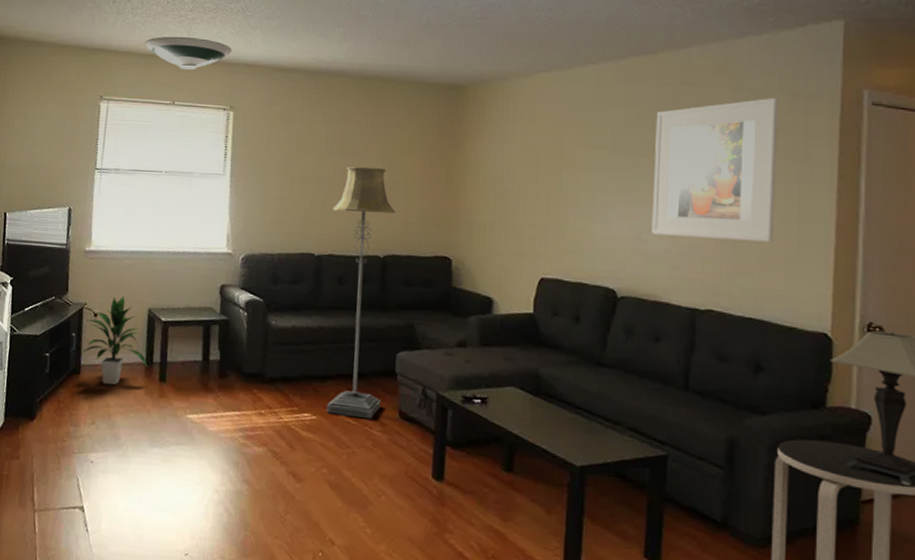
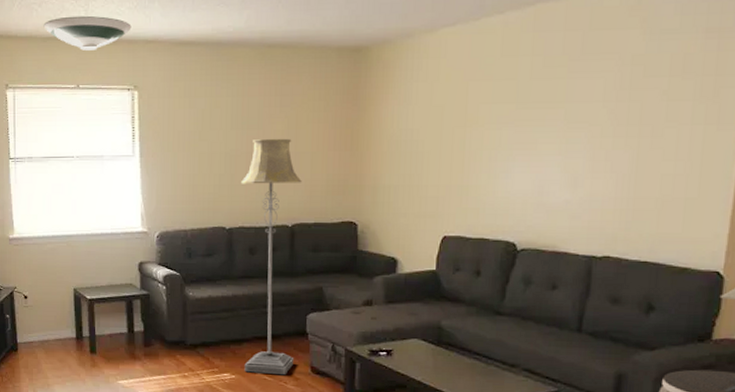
indoor plant: present [83,295,148,385] -> none [18,278,78,358]
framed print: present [652,97,779,243] -> none [553,36,692,187]

